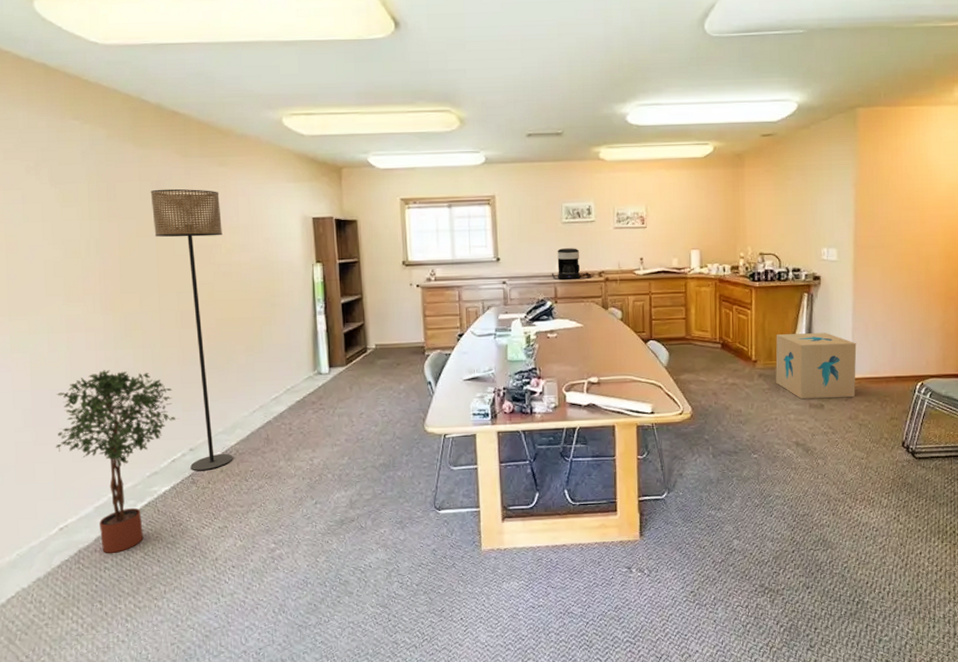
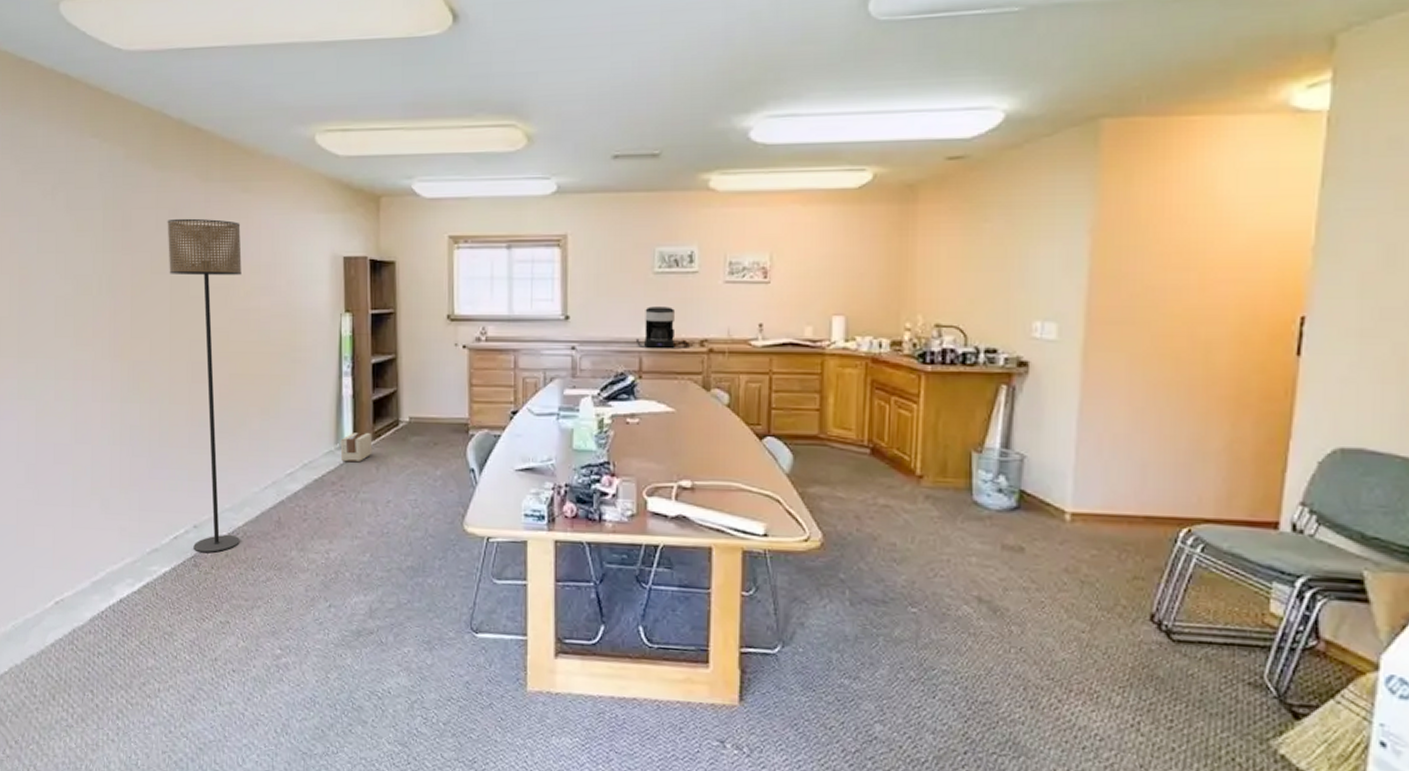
potted tree: present [55,370,178,553] -> none [55,425,183,638]
box: none [318,359,346,385] -> present [340,432,373,463]
cardboard box: present [775,333,857,399] -> none [951,441,1082,541]

